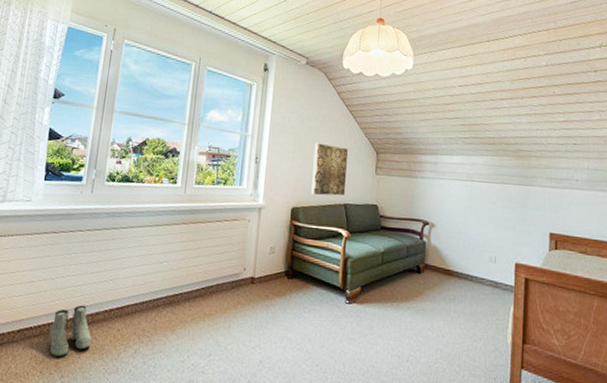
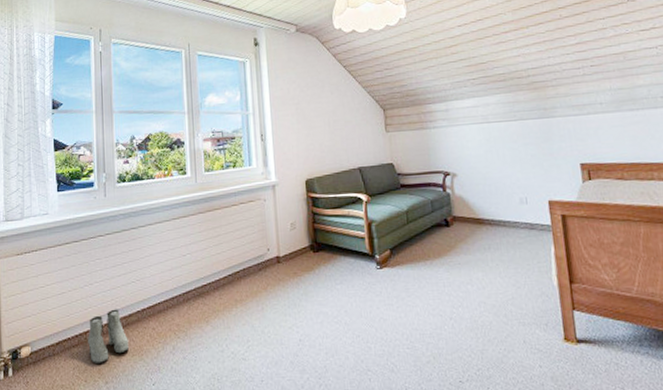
wall art: present [311,142,348,196] -> none [319,109,358,164]

